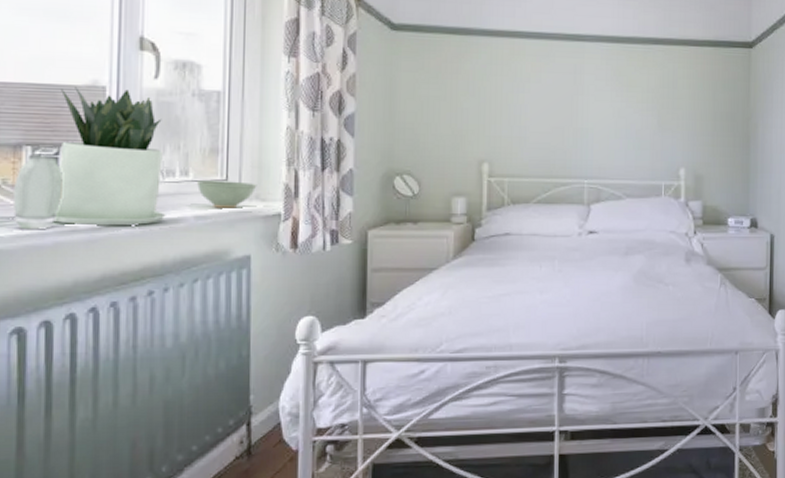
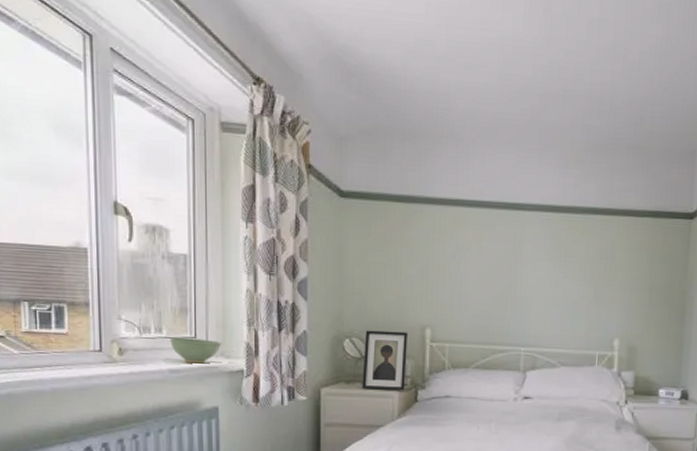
vase: present [12,155,64,230] -> none [15,310,58,377]
planter: present [55,86,166,226] -> none [49,247,145,377]
picture frame: none [414,166,465,230] -> present [362,330,409,391]

